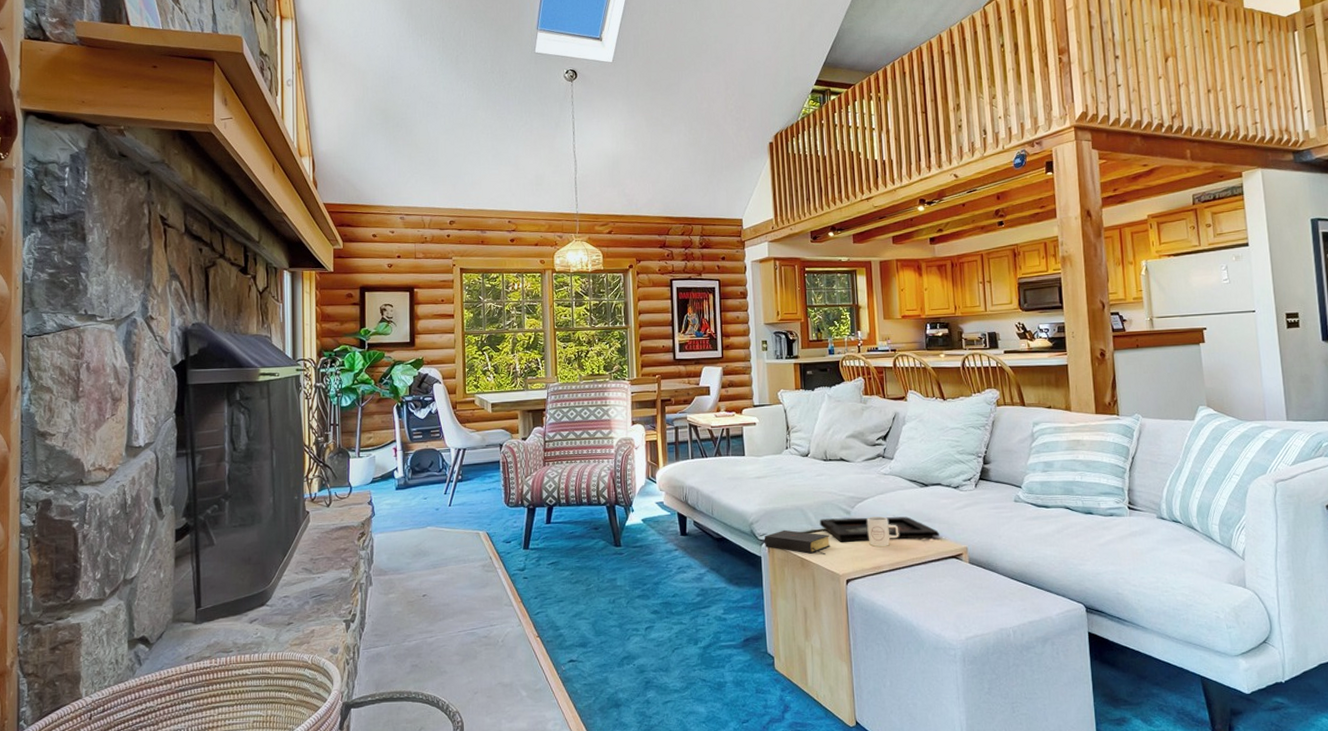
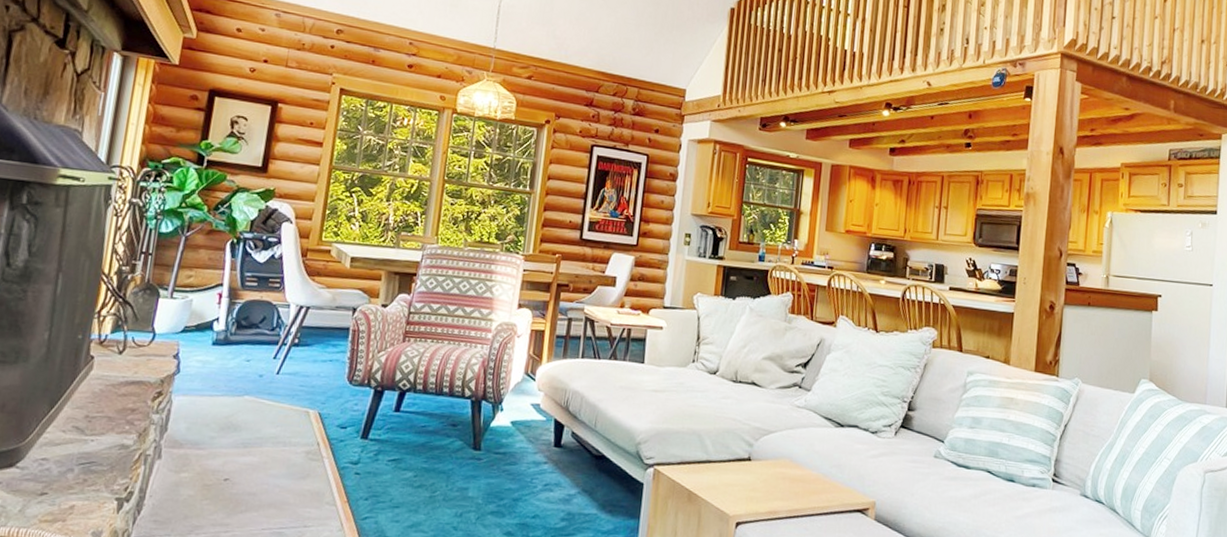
bible: present [764,529,831,554] -> none [649,455,725,490]
decorative tray: present [819,516,940,543] -> none [716,448,849,487]
mug: present [867,516,899,548] -> none [768,453,804,490]

